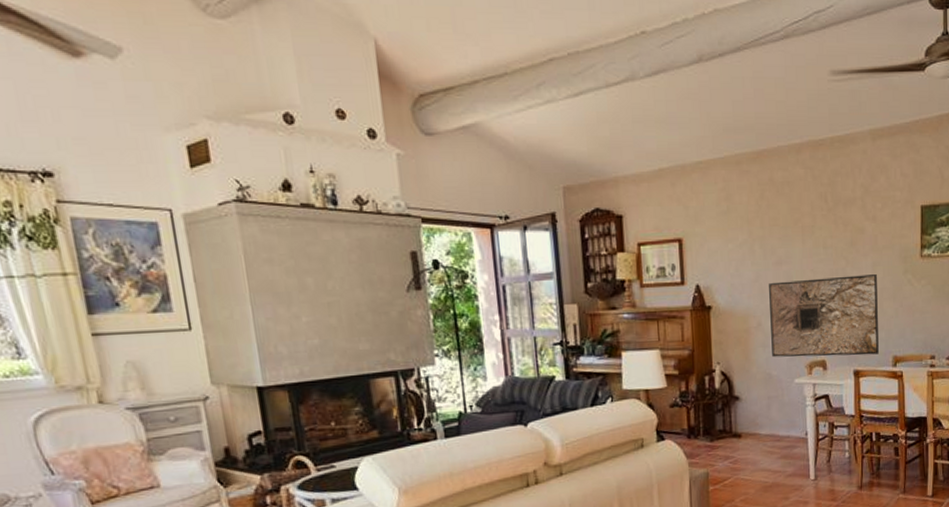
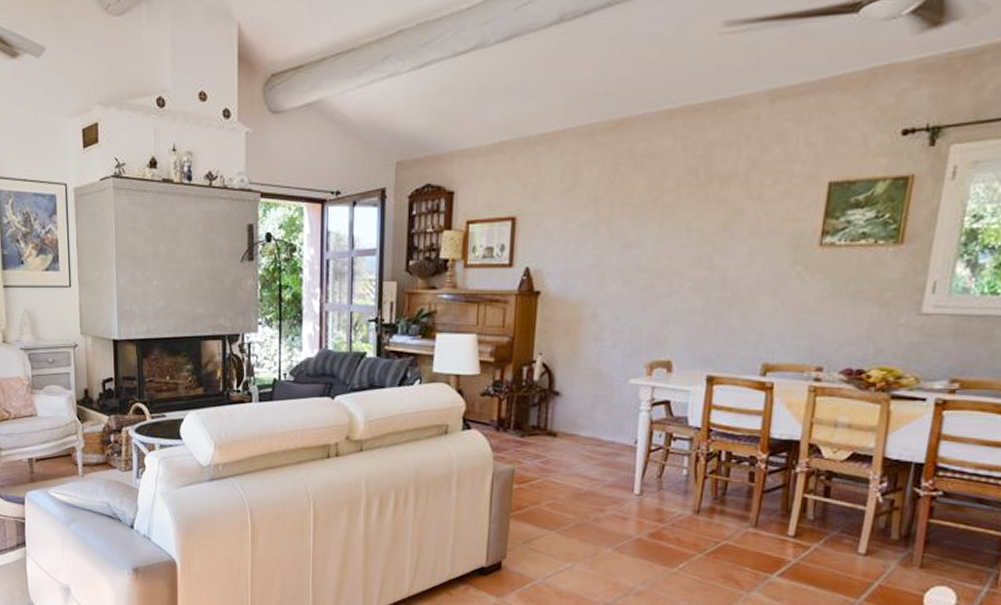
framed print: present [769,274,879,358] -> none [605,265,754,360]

